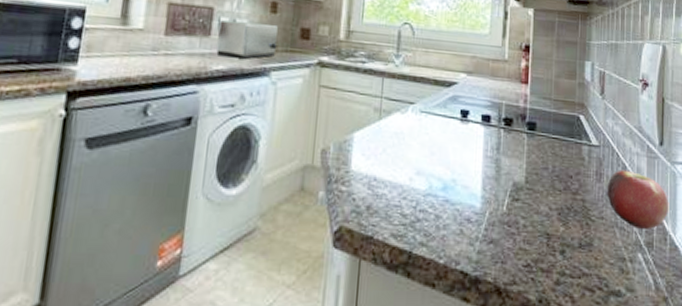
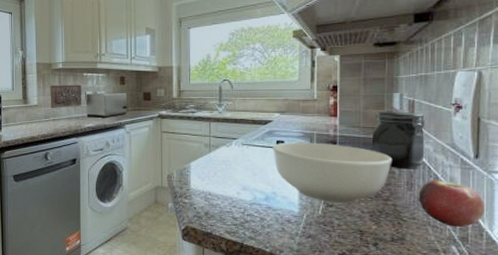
bowl: none [455,112,583,198] -> present [273,142,393,204]
jar: none [562,81,615,156] -> present [371,111,425,170]

